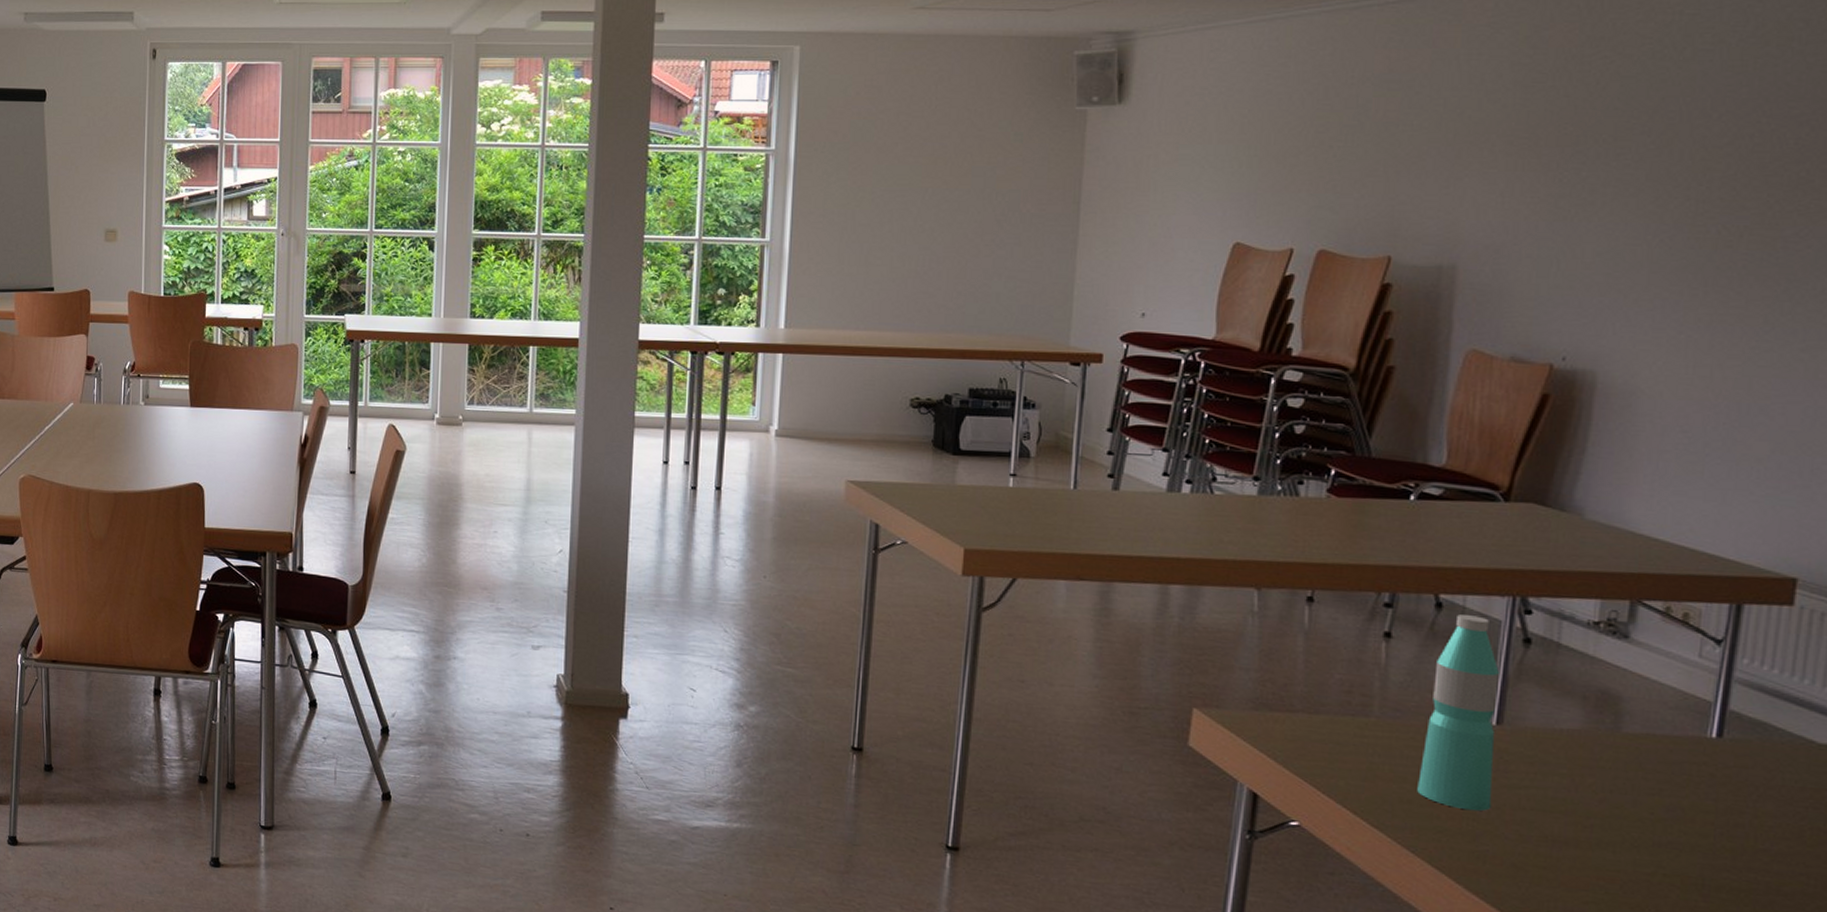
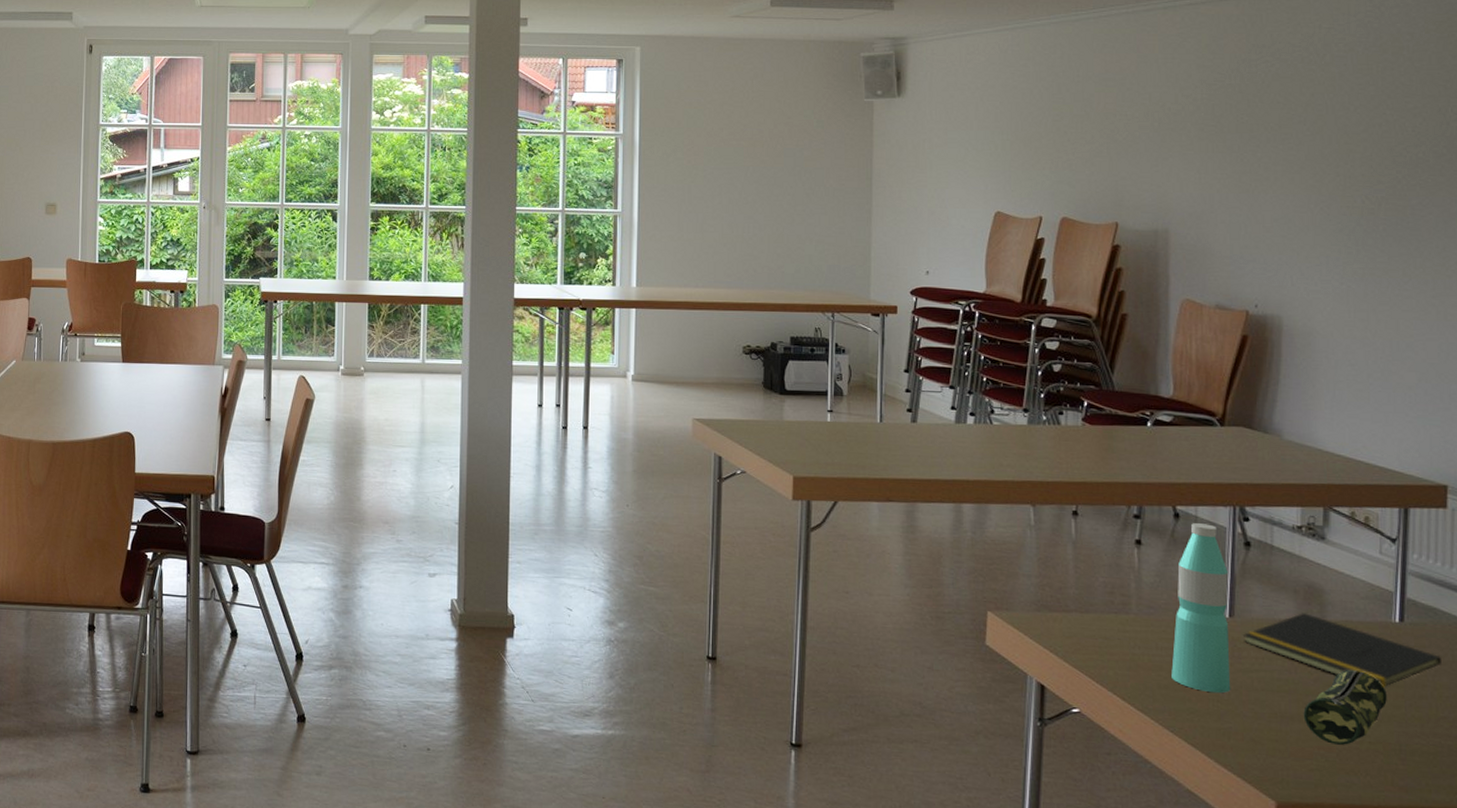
notepad: none [1511,723,1767,812] -> present [1242,613,1441,687]
pencil case: none [1581,789,1692,877] -> present [1303,669,1387,745]

